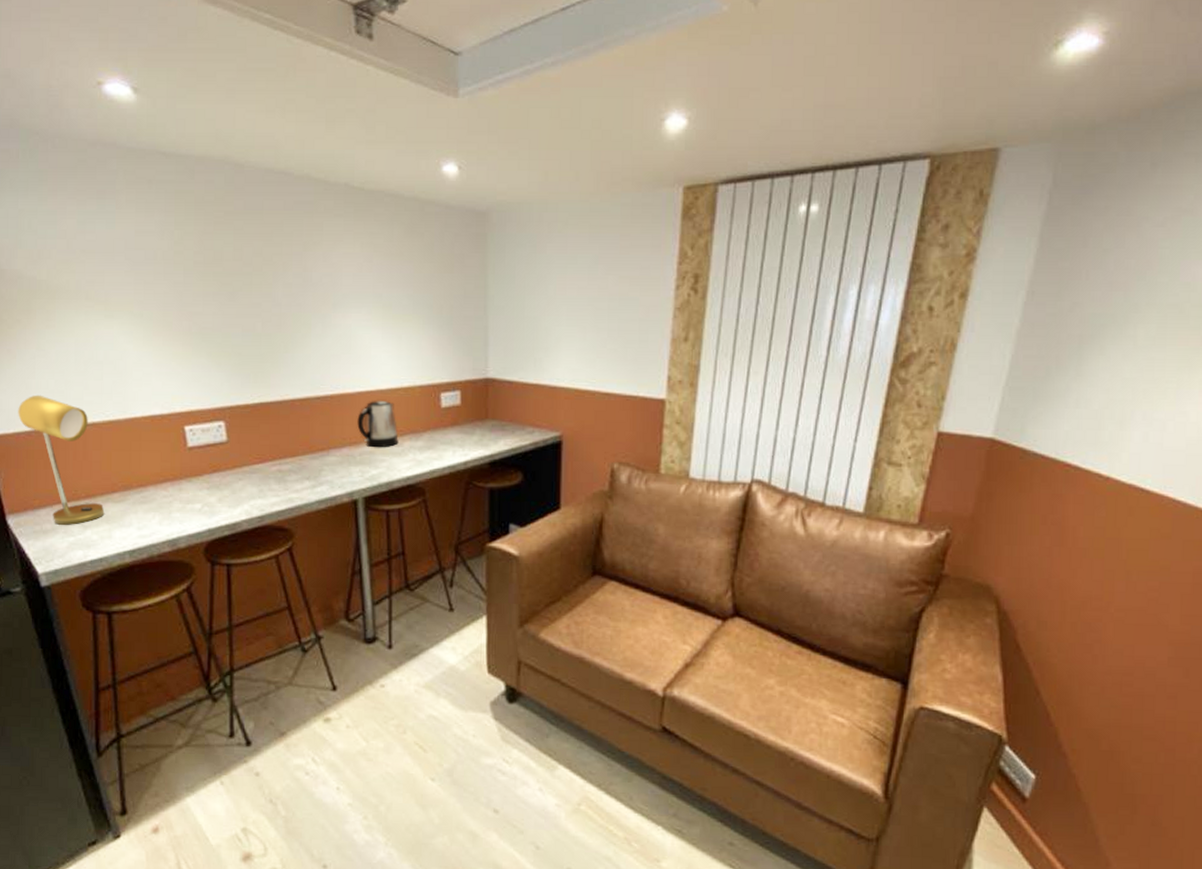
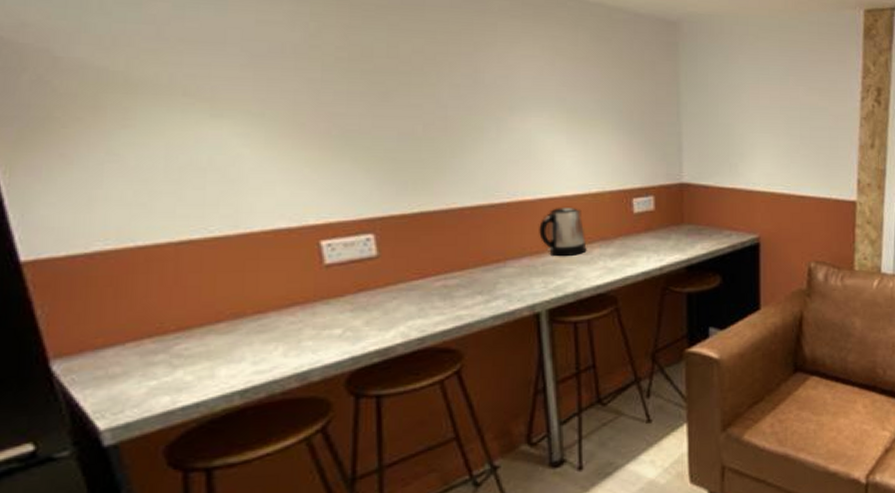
desk lamp: present [18,394,105,525] -> none [74,208,205,367]

